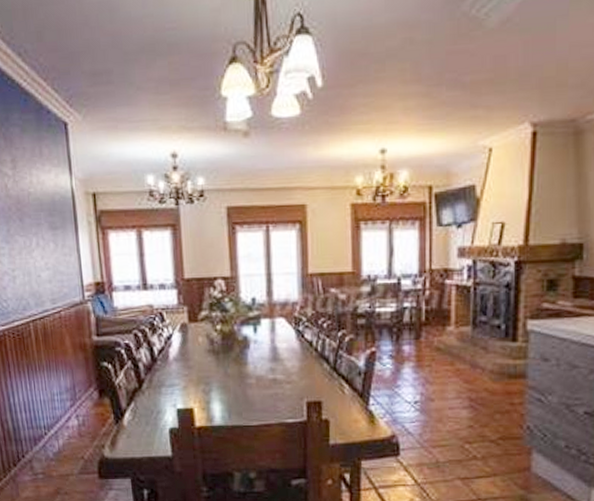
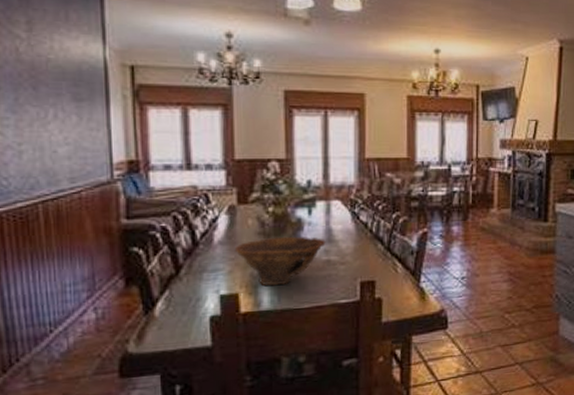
bowl: none [189,354,272,403] -> present [236,236,326,286]

